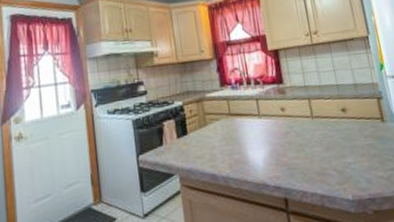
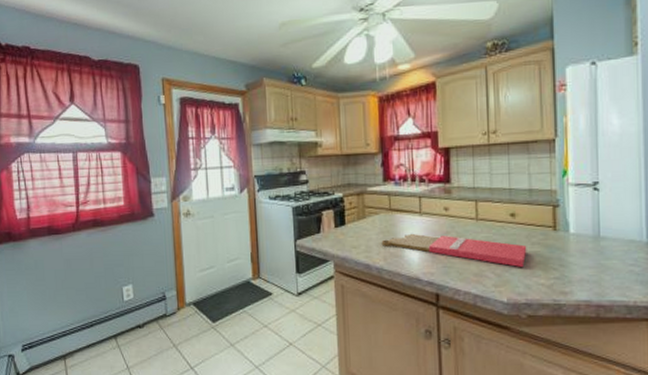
cutting board: none [225,135,363,162] -> present [381,233,527,268]

